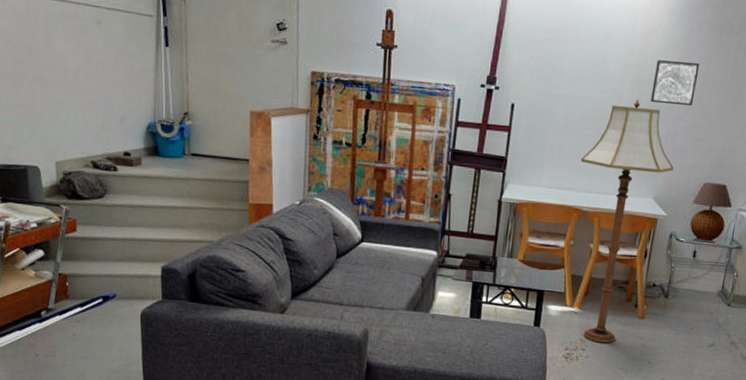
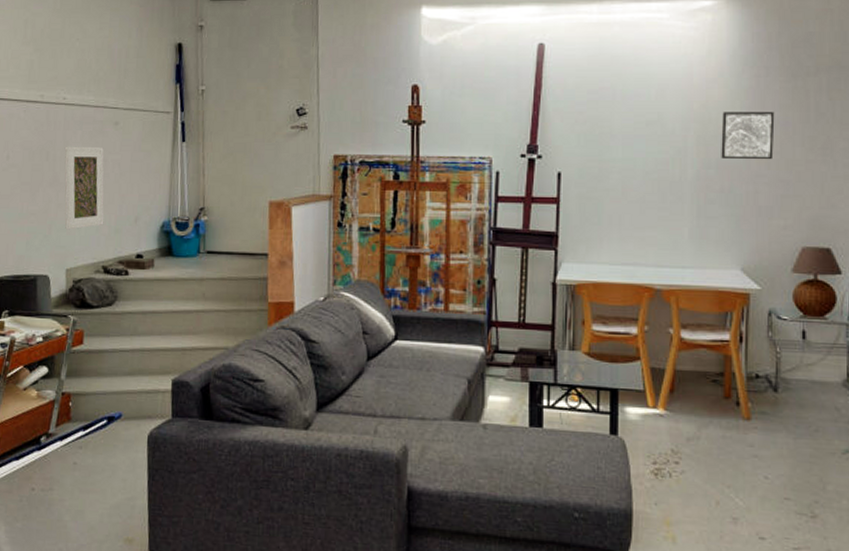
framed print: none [47,41,91,125] -> present [64,146,104,230]
floor lamp: present [580,99,674,344] -> none [645,157,760,454]

